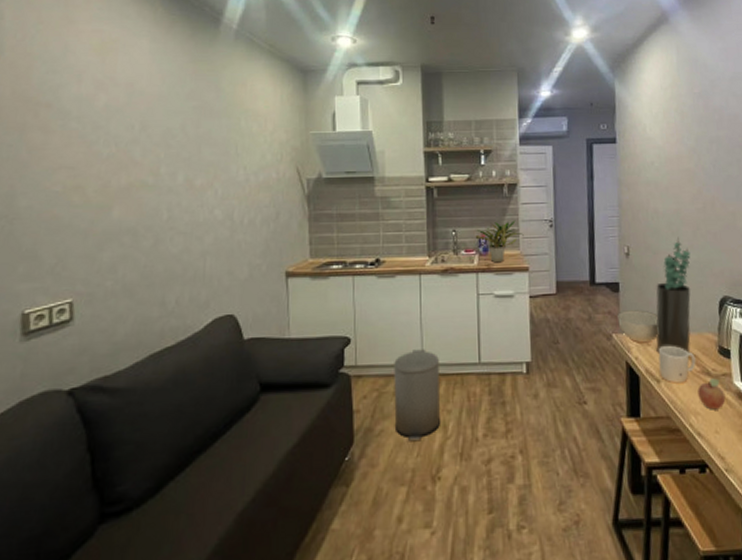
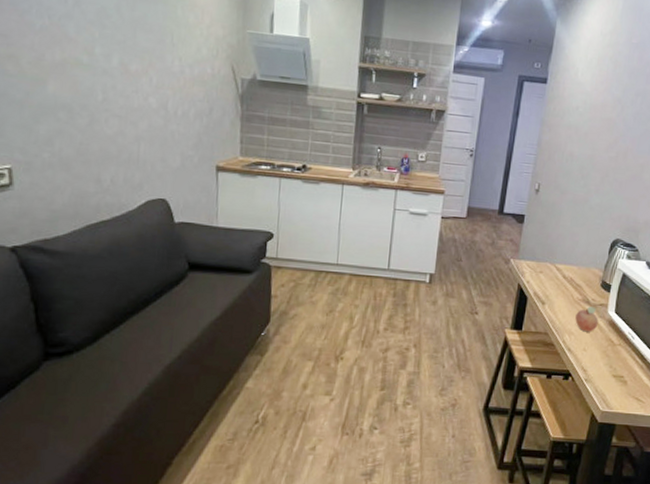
pedal bin: present [394,349,440,440] -> none [307,250,352,326]
potted plant: present [475,220,524,263] -> none [398,145,444,184]
bowl: present [617,310,658,343] -> none [517,240,554,271]
vase: present [656,237,691,353] -> none [547,181,595,283]
mug: present [658,345,696,384] -> none [546,274,580,308]

